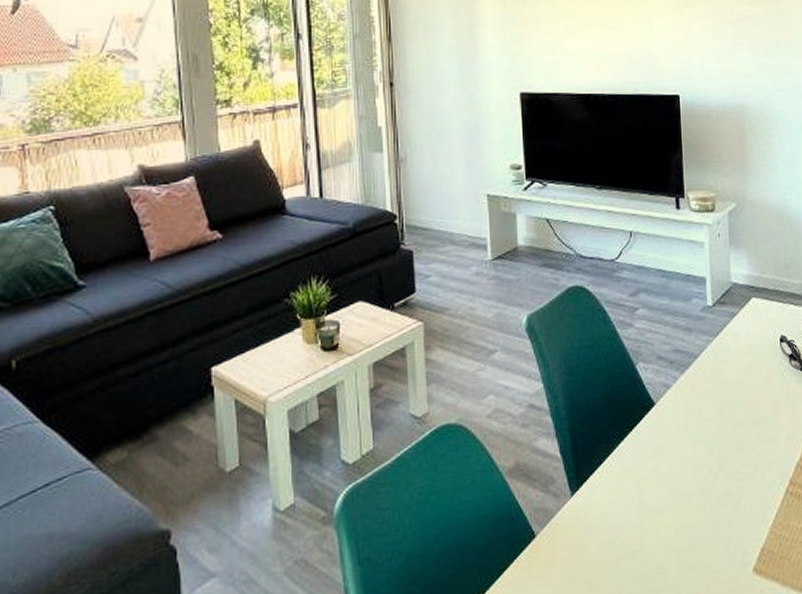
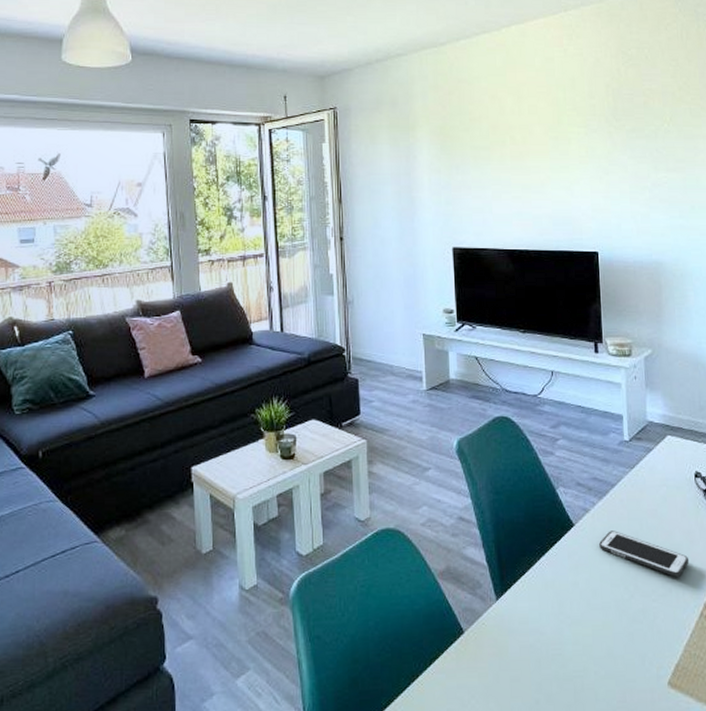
cell phone: none [682,407,775,453] -> present [599,530,690,577]

